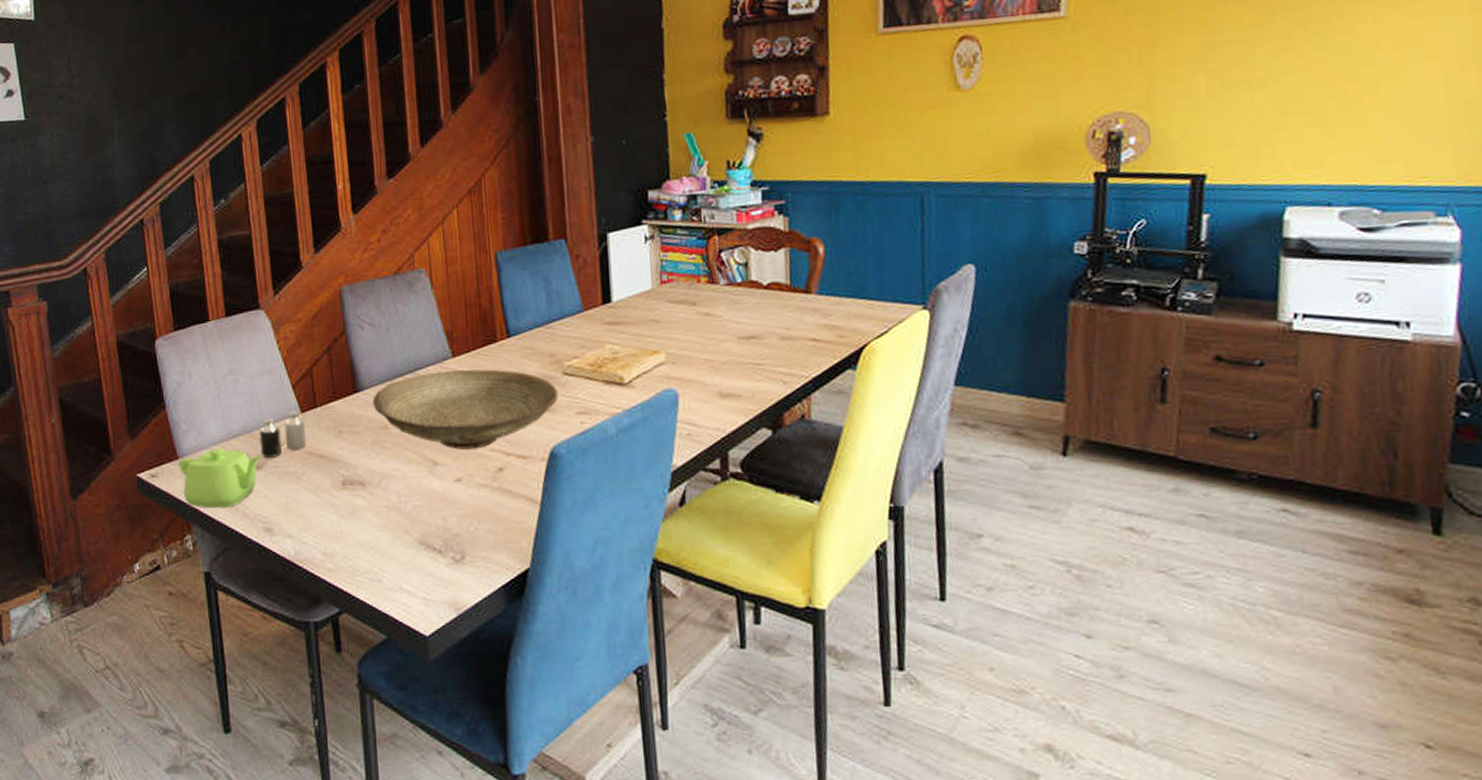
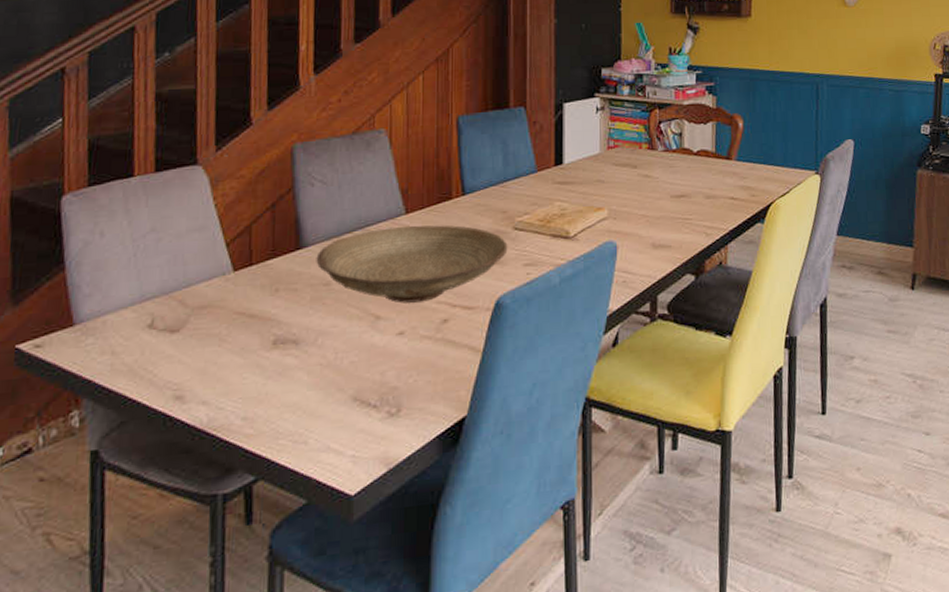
teapot: present [179,448,263,509] -> none [73,311,182,379]
candle: present [259,411,306,457] -> none [180,269,236,320]

